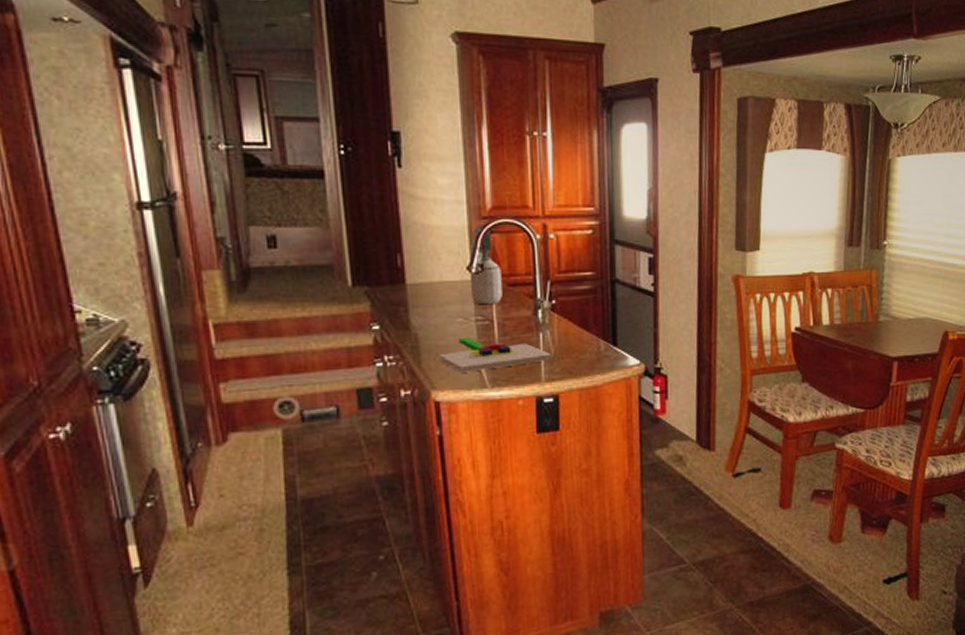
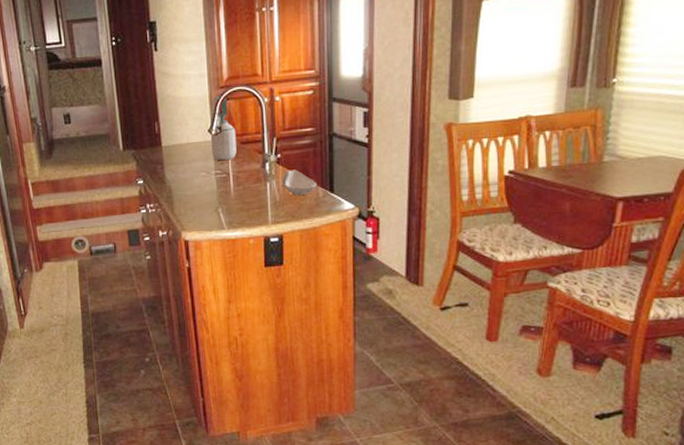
chopping board: present [439,337,552,373] -> none [187,187,278,217]
spoon rest: none [557,318,597,348] -> present [282,169,316,195]

